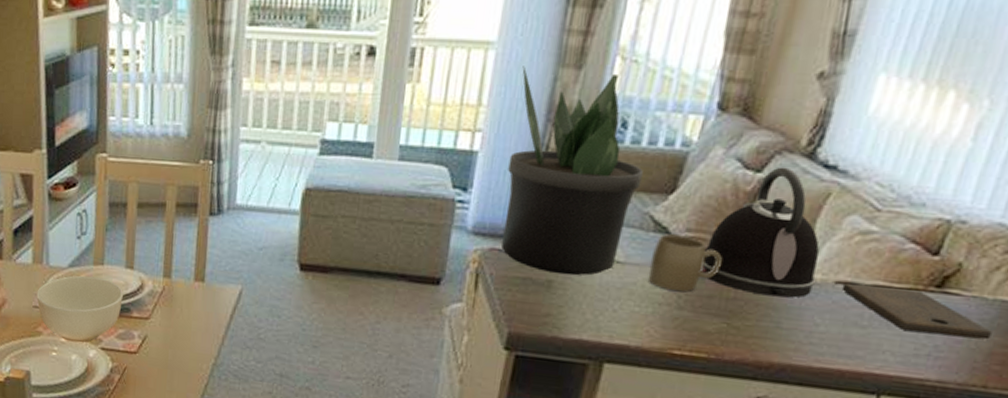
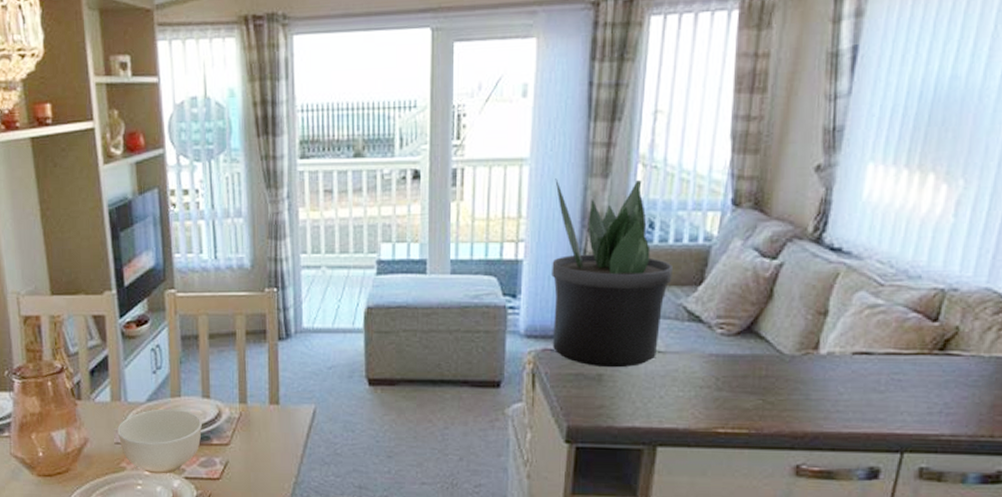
mug: present [648,234,722,292] -> none [687,322,751,374]
kettle: present [700,167,820,298] -> none [733,253,836,371]
cutting board: present [841,282,992,340] -> none [858,353,991,394]

